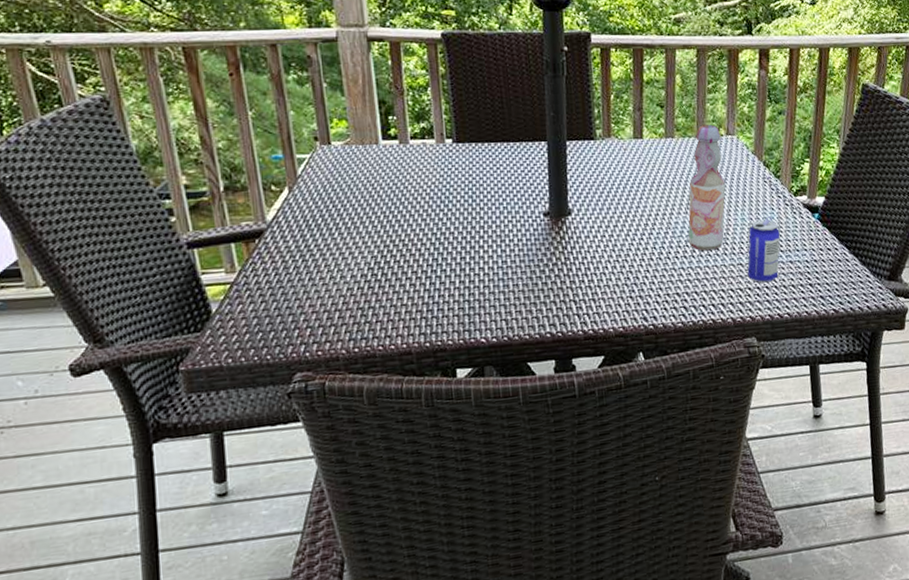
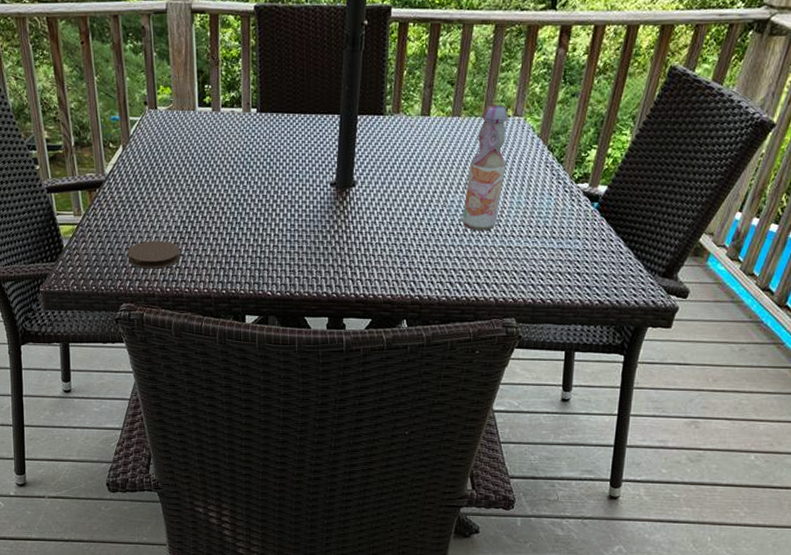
coaster: none [300,292,370,328] -> present [127,240,180,269]
beer can: present [747,217,780,283] -> none [516,202,555,267]

